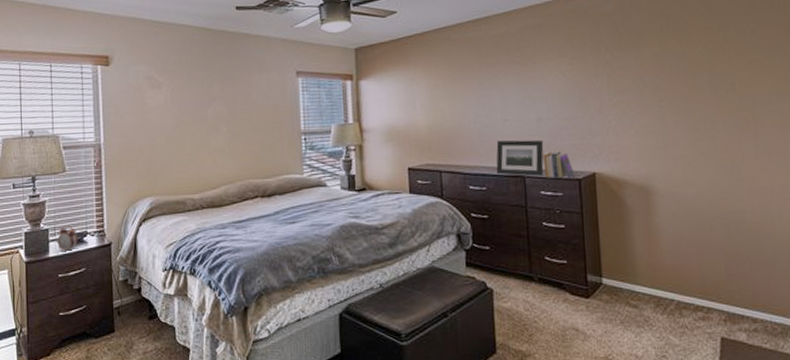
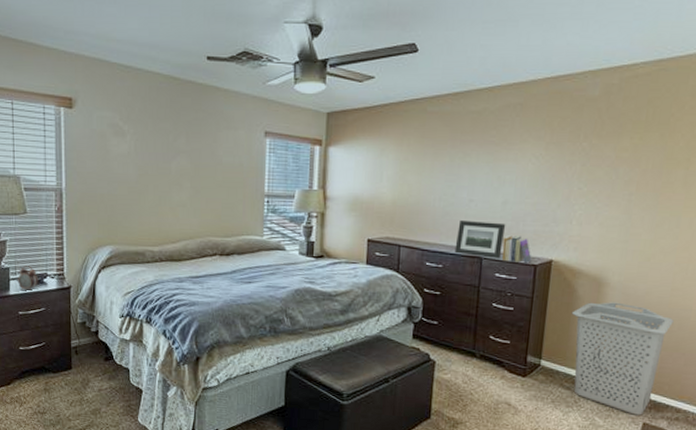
laundry basket: none [624,210,730,330] -> present [571,302,674,415]

